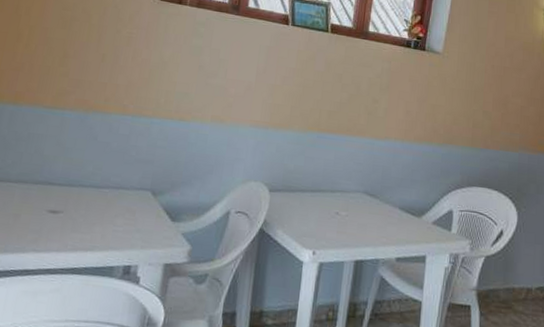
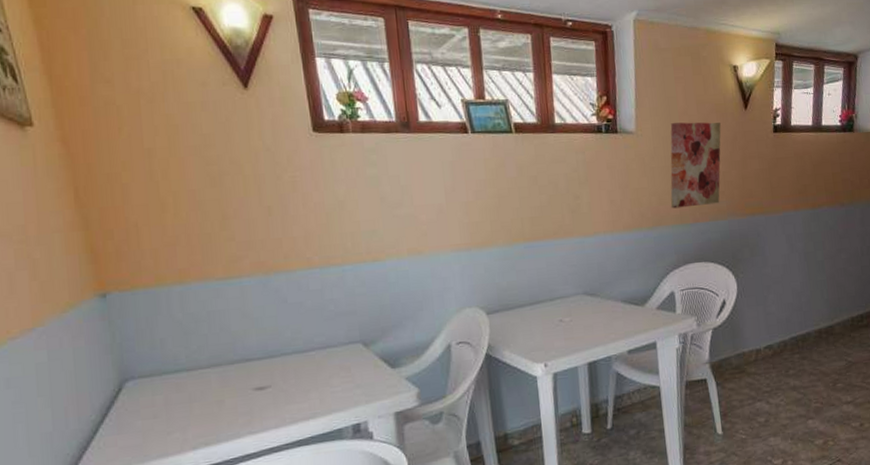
wall art: none [464,52,526,135] -> present [670,122,721,209]

